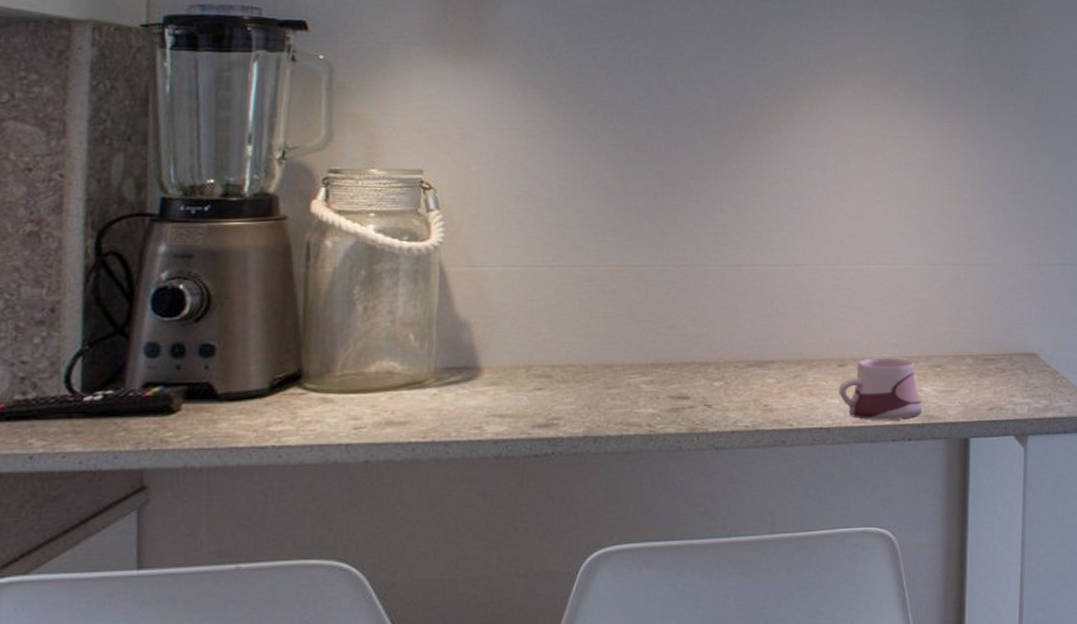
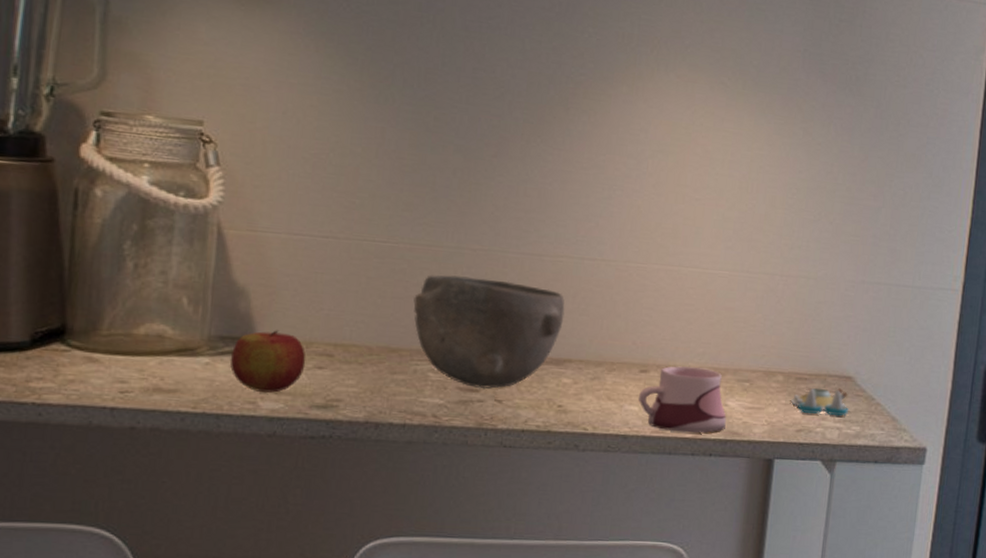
apple: none [455,357,527,417] -> present [230,330,307,393]
bowl: none [624,292,765,396] -> present [413,275,565,390]
salt and pepper shaker set: none [981,365,1036,392] -> present [791,387,849,416]

